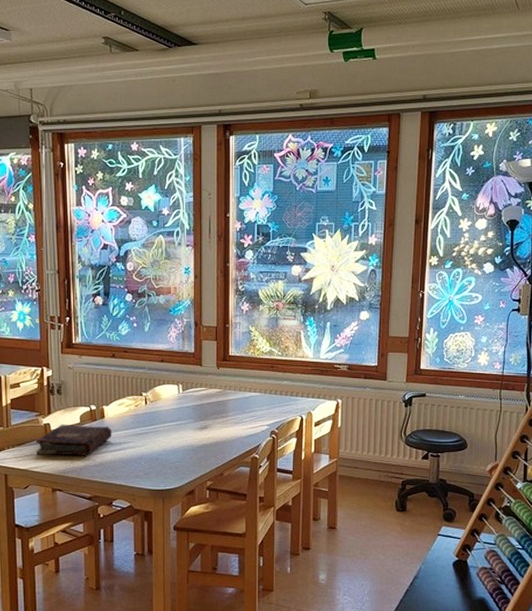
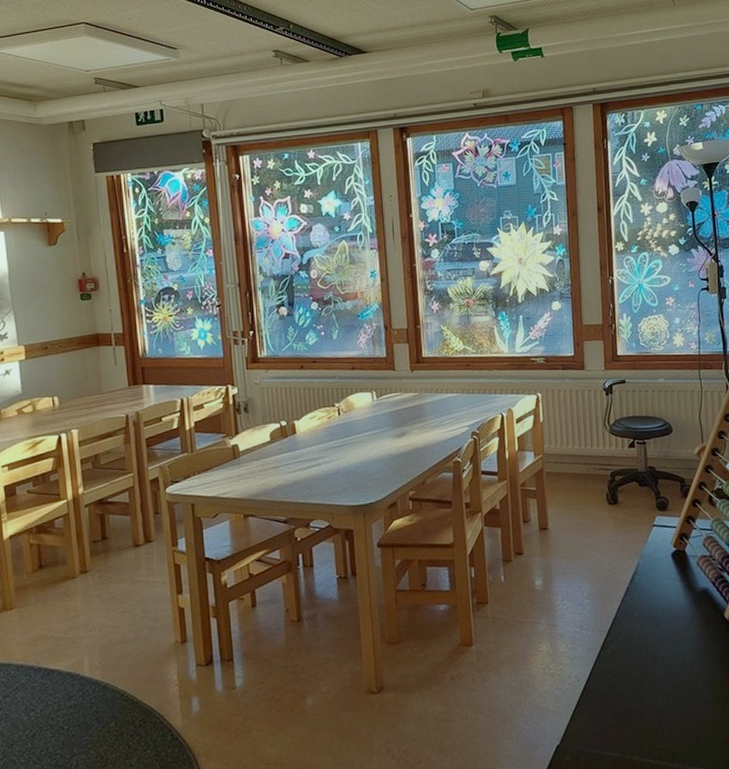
book: present [35,423,112,456] -> none [223,442,306,479]

